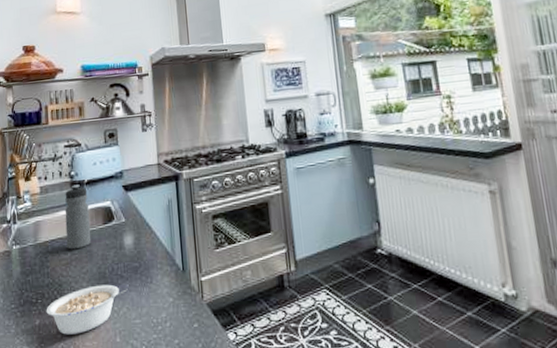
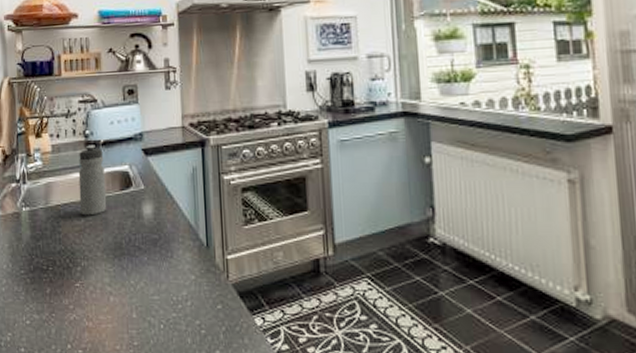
legume: present [46,284,128,335] -> none [57,256,146,307]

